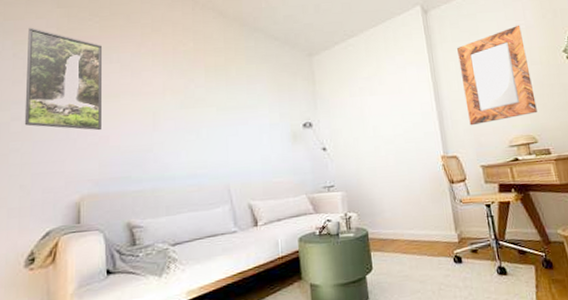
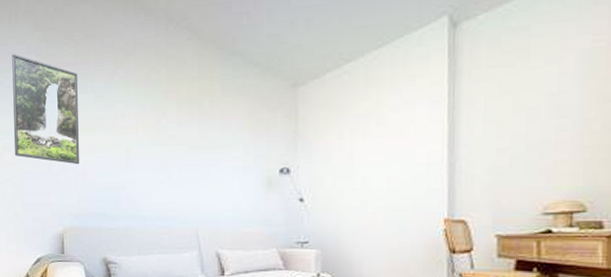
home mirror: present [457,25,537,126] -> none [490,41,599,184]

